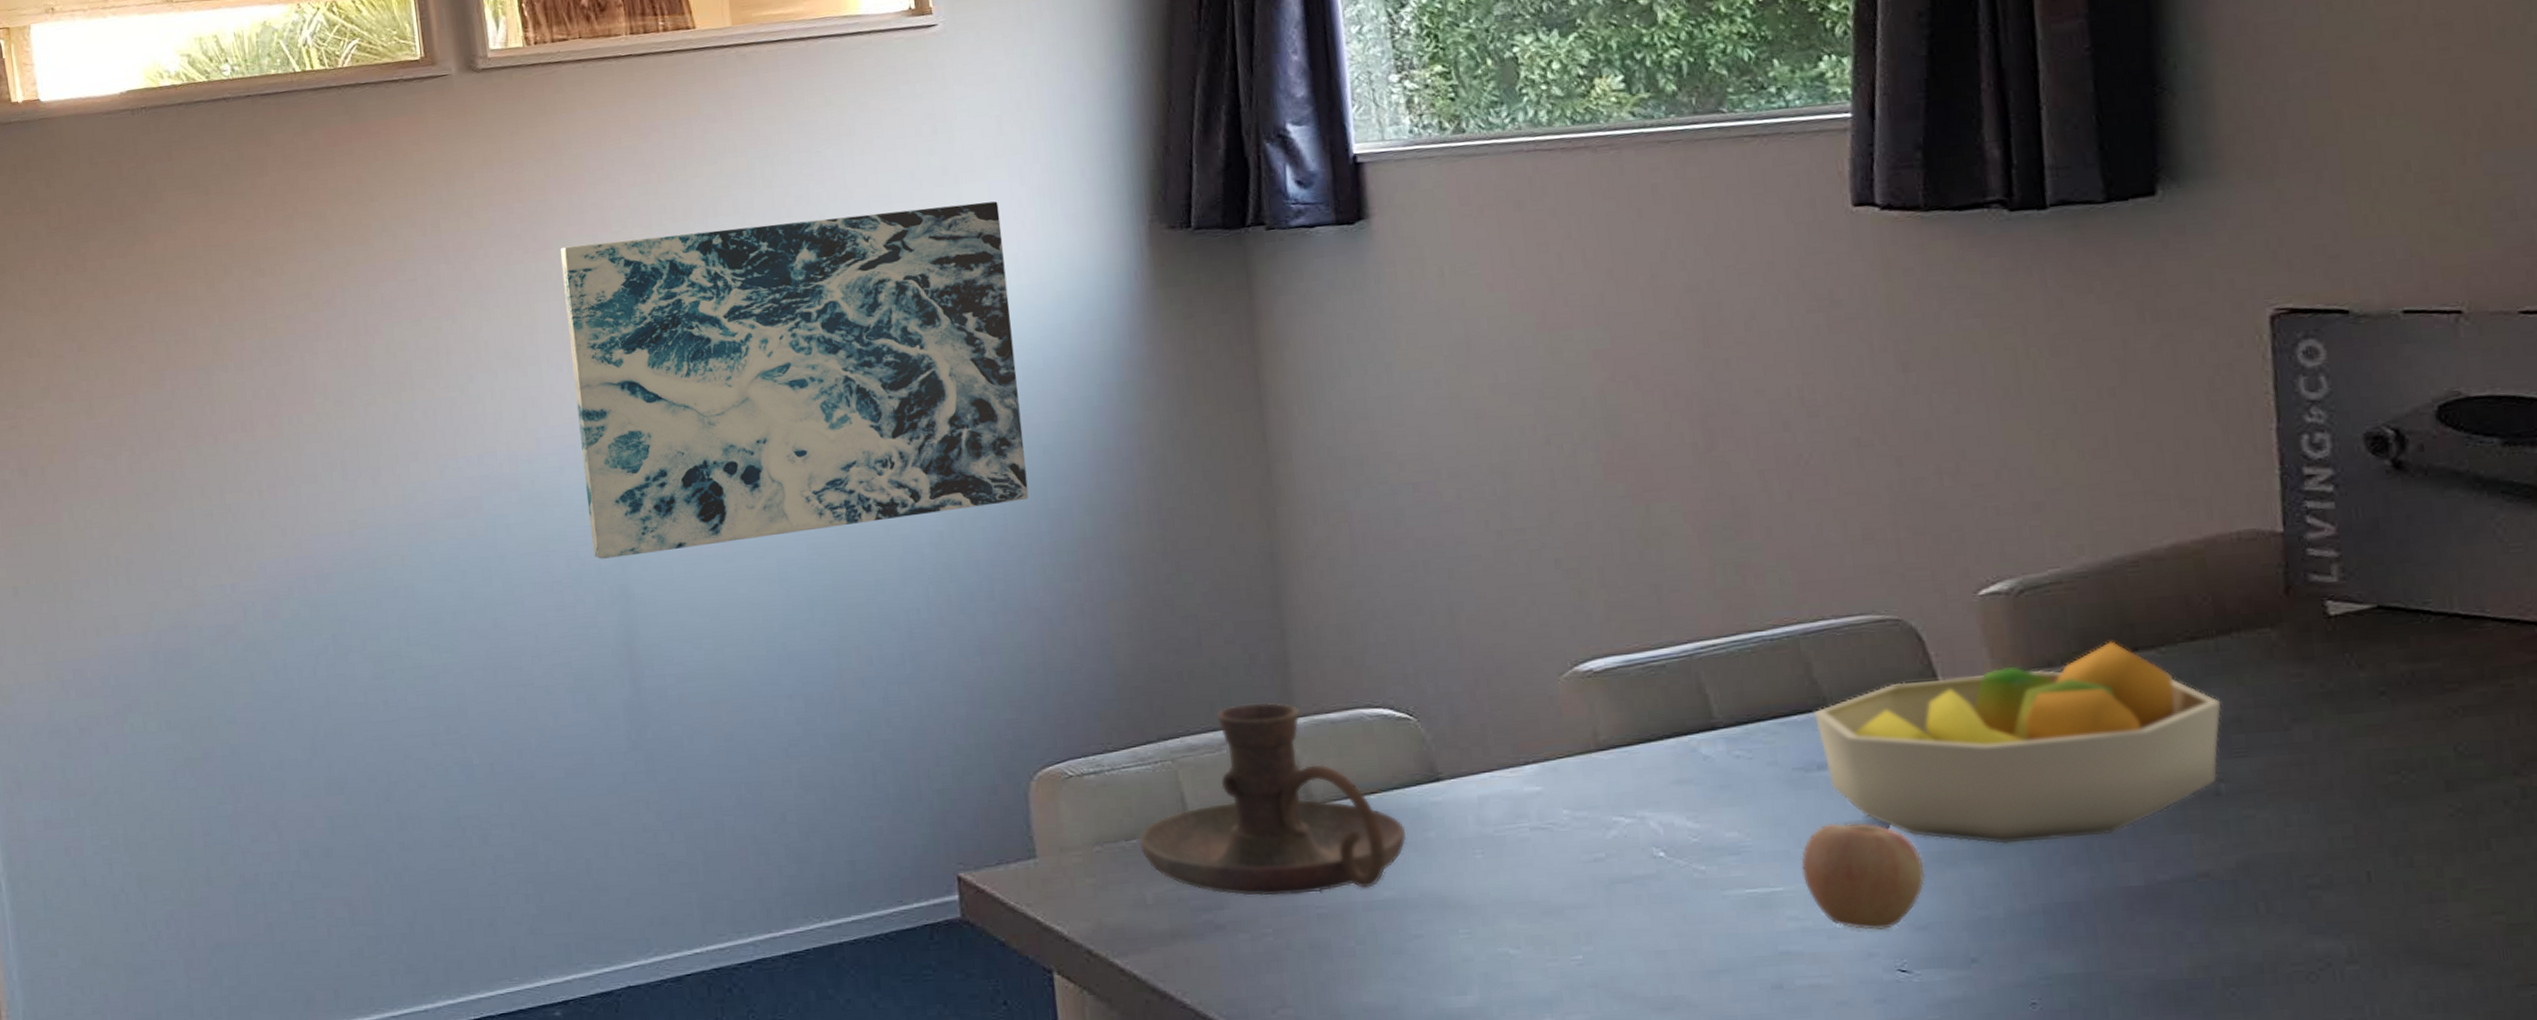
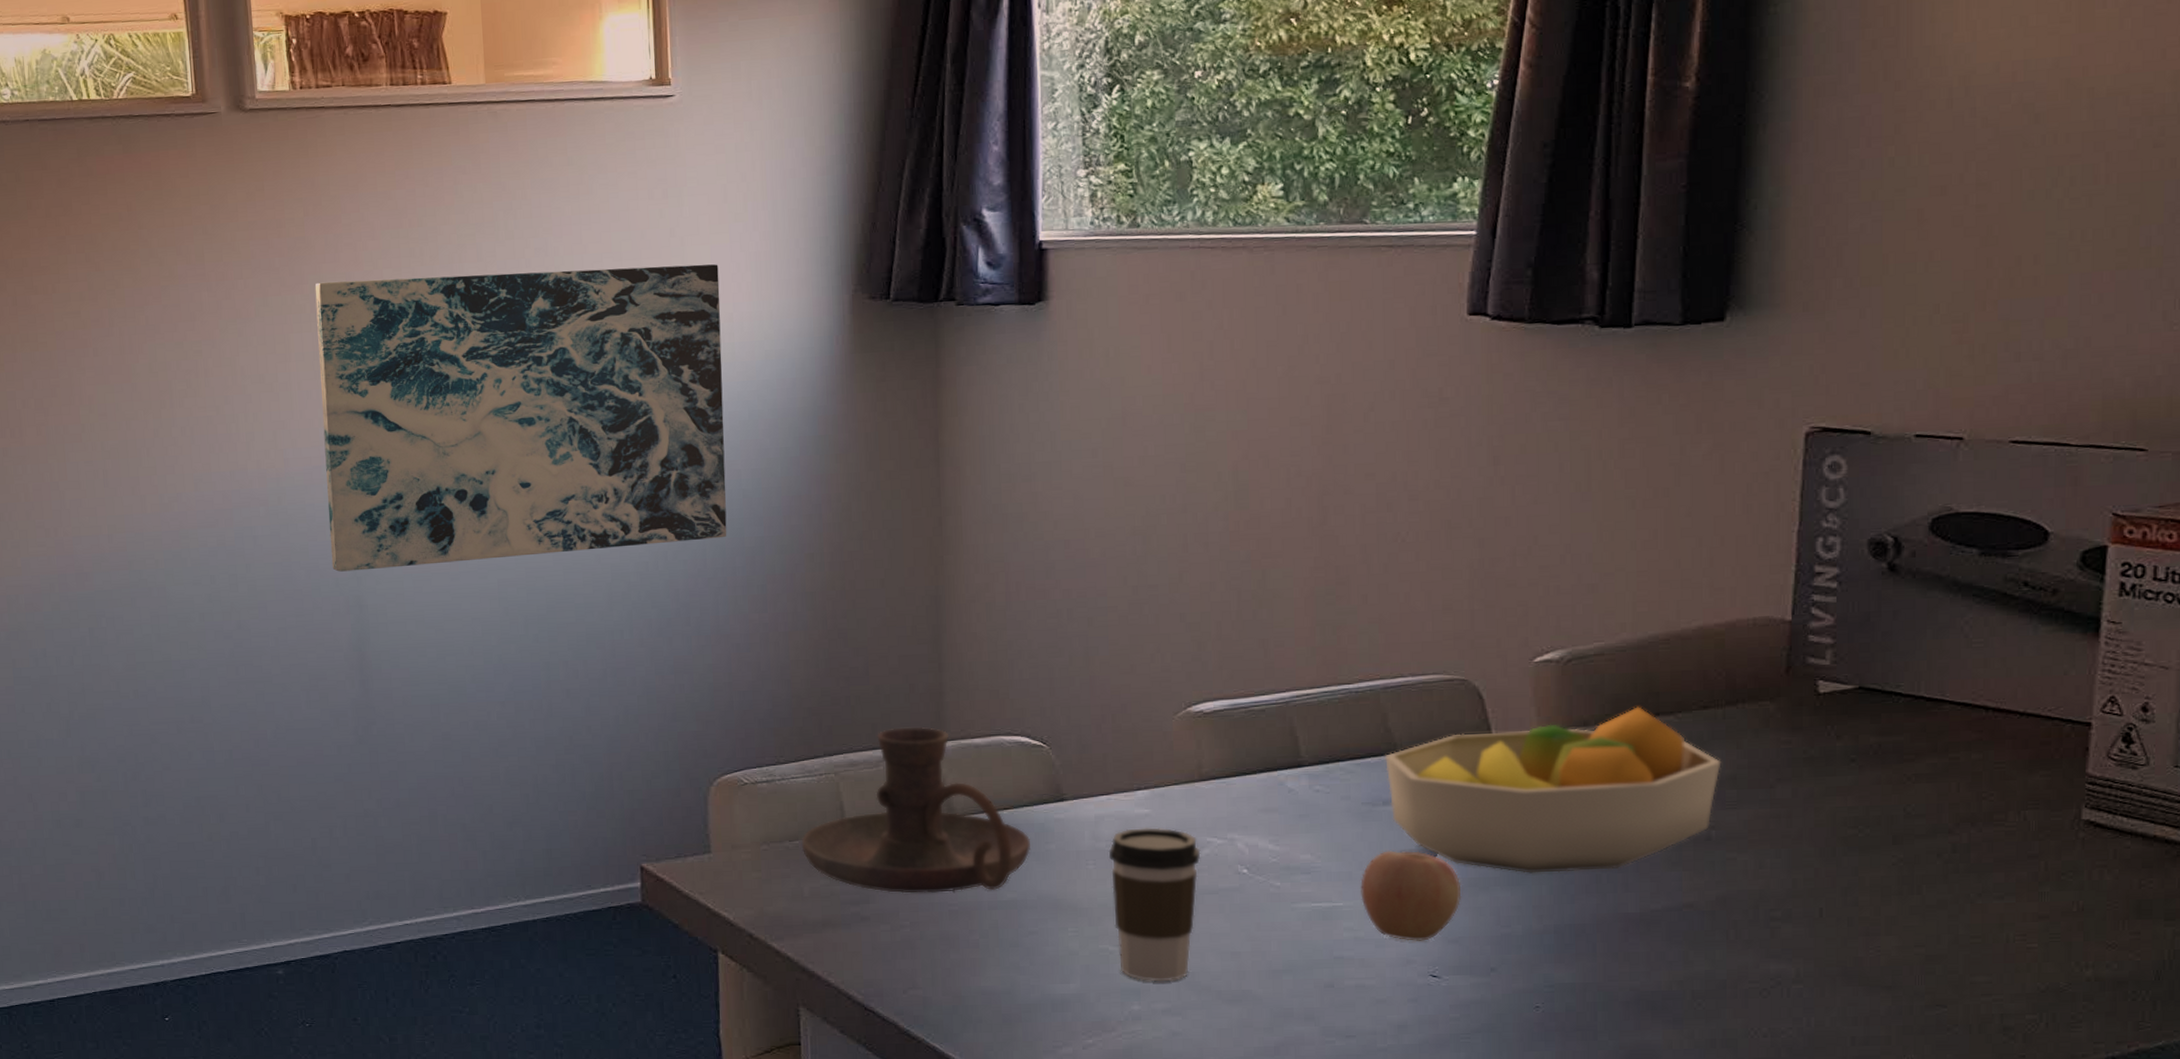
coffee cup: none [1497,807,1608,989] -> present [1108,827,1201,982]

